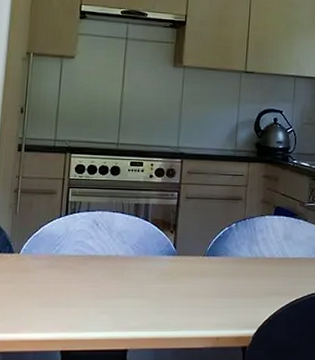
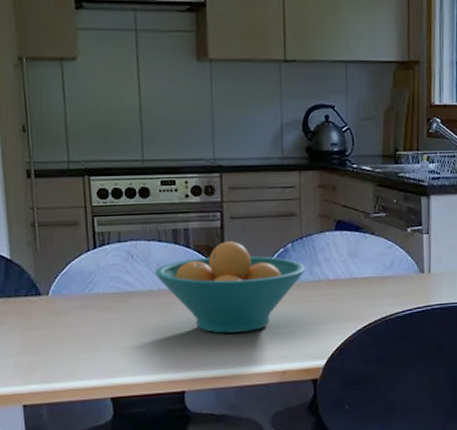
fruit bowl: none [115,218,246,299] -> present [155,241,305,334]

